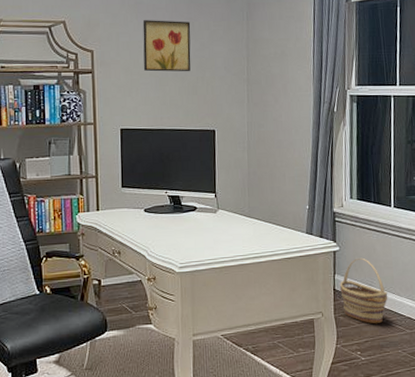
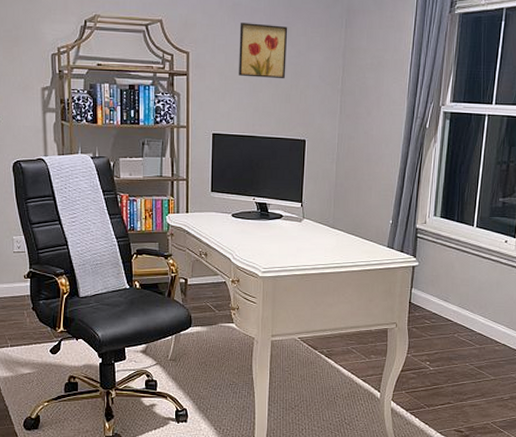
basket: present [340,258,388,324] -> none [416,275,462,338]

